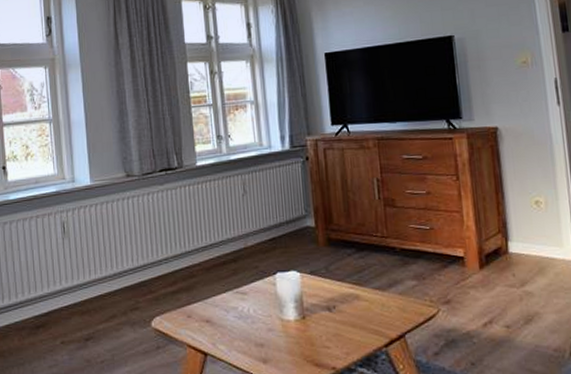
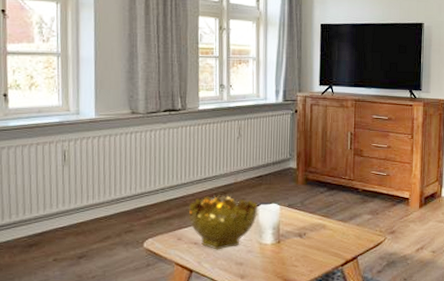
decorative bowl: none [195,261,276,329] -> present [188,194,258,250]

